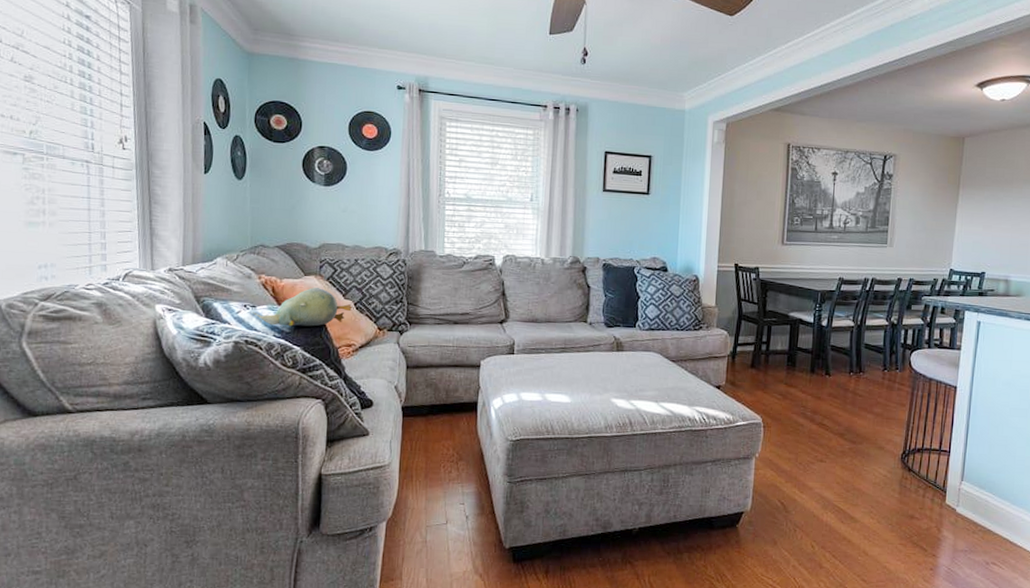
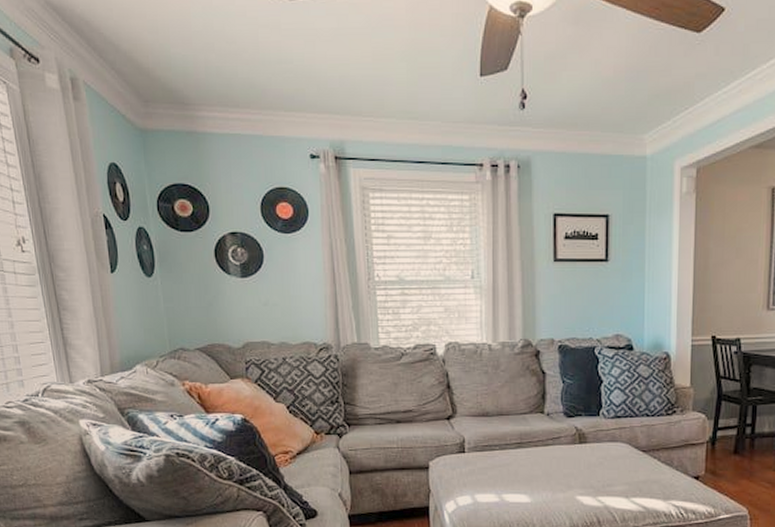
plush toy: present [253,287,353,327] -> none [180,392,286,435]

